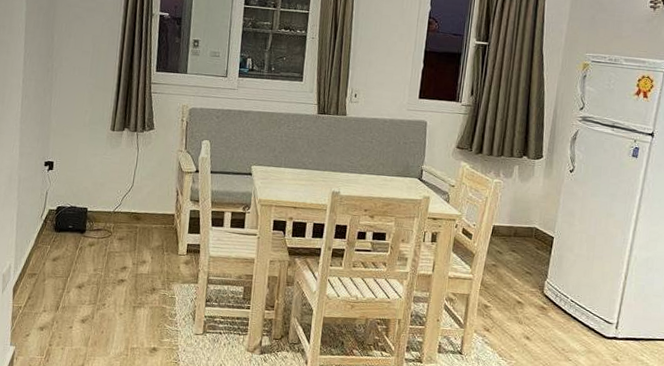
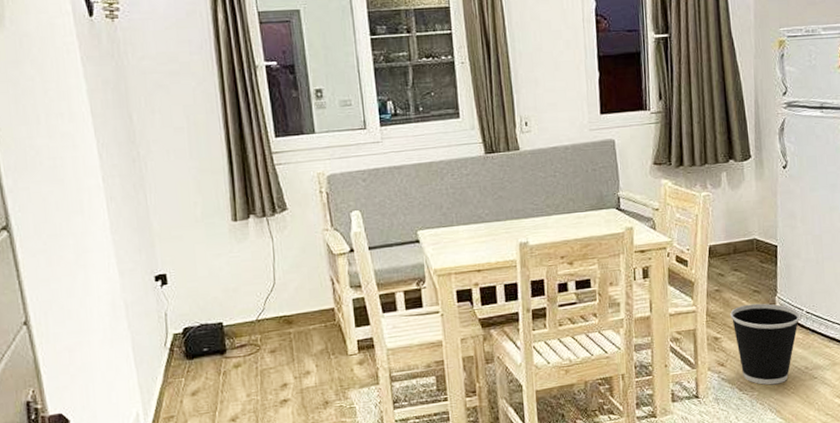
wastebasket: none [502,282,565,359] -> present [730,303,800,385]

